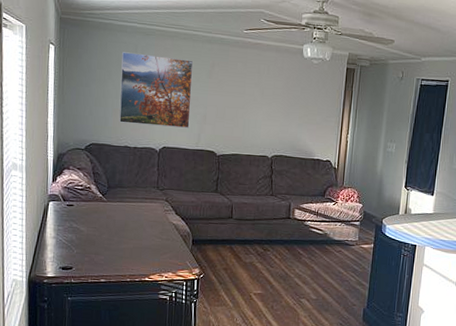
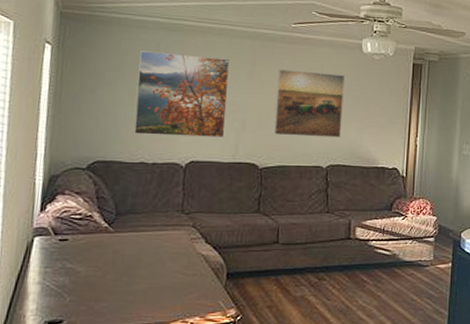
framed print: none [229,70,288,132] -> present [274,69,345,138]

